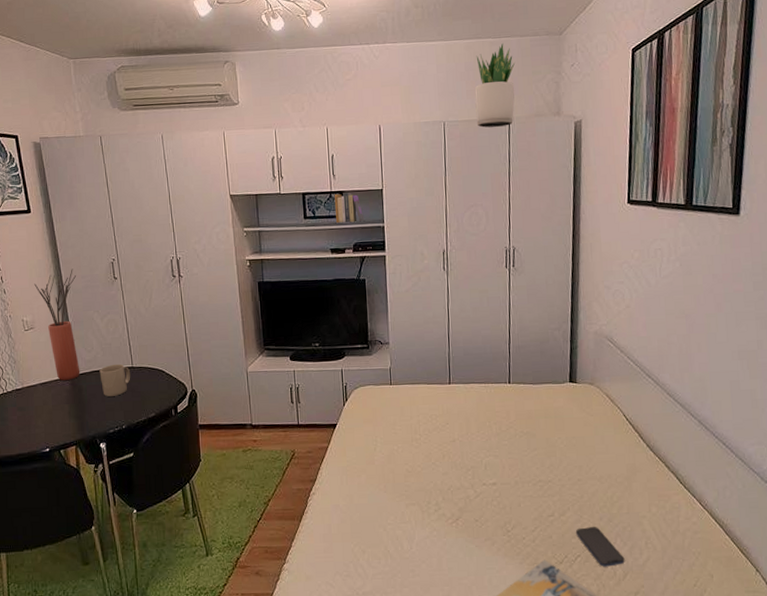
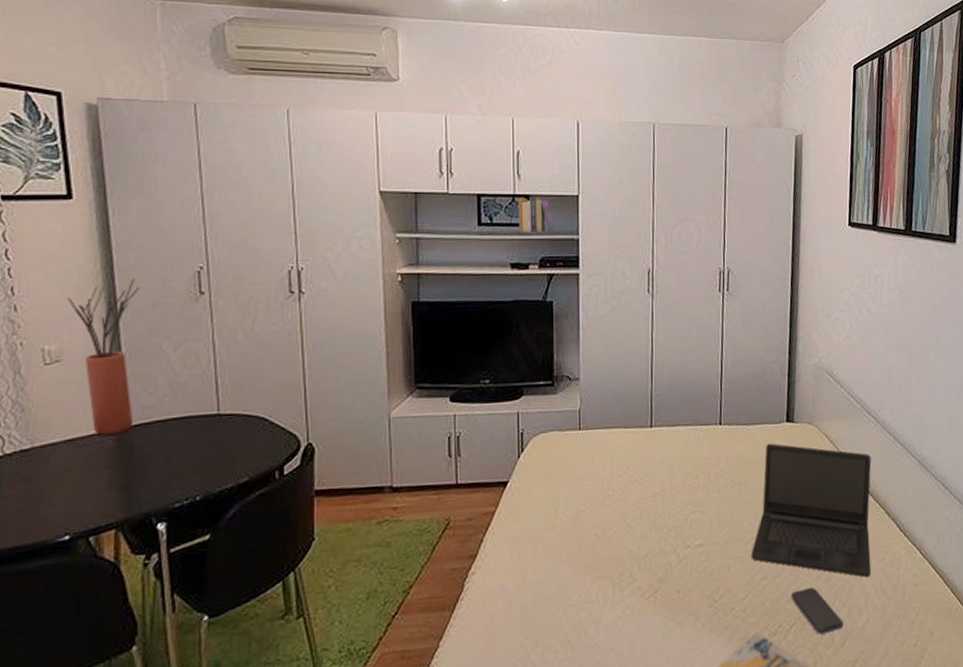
mug: present [99,364,131,397] -> none [165,410,215,457]
planter: present [474,44,515,128] -> none [689,45,733,134]
laptop: none [538,400,652,521] -> present [751,443,872,577]

